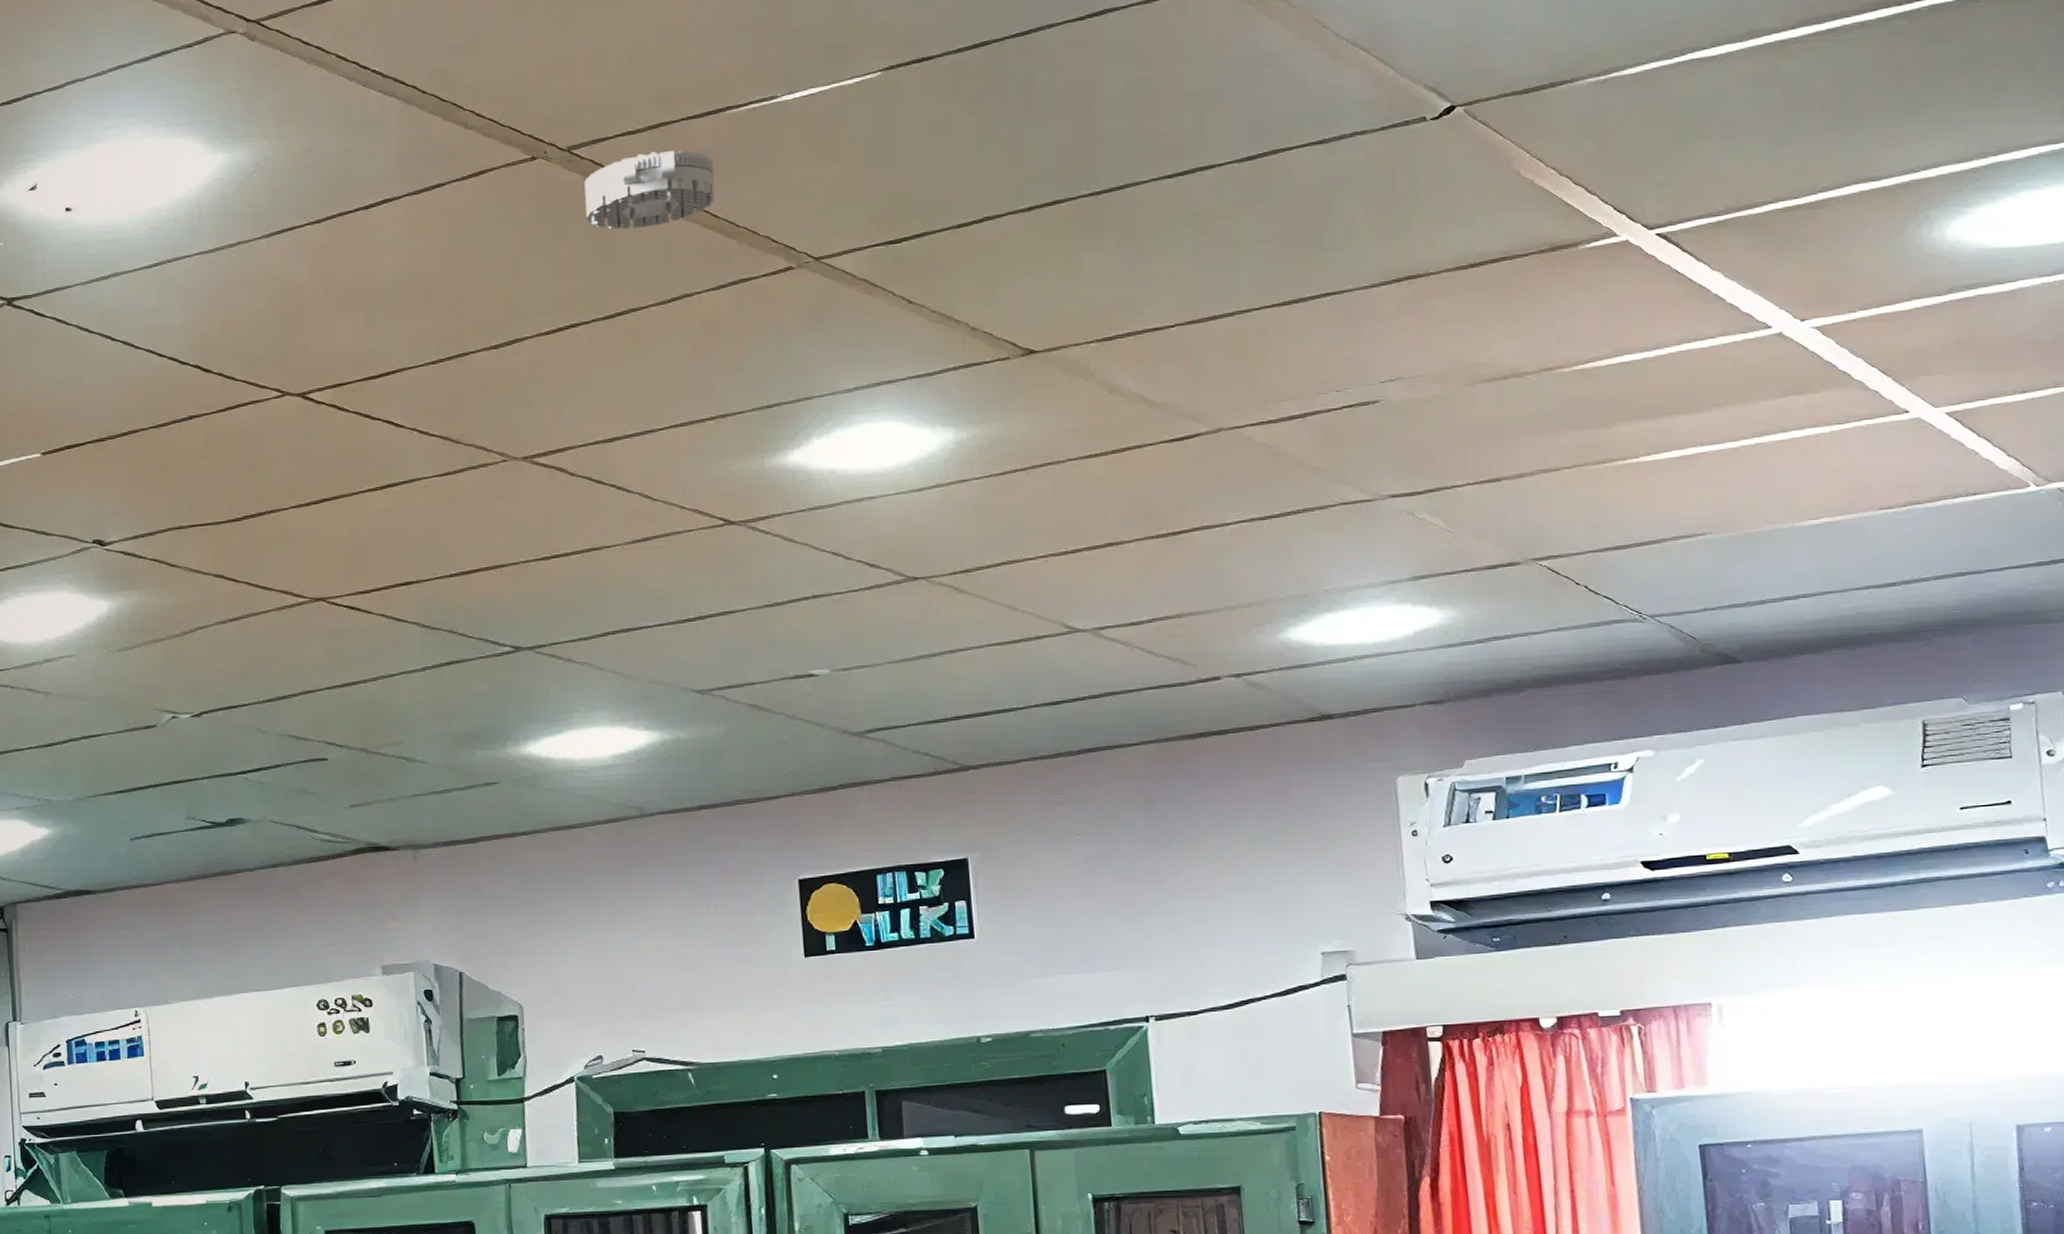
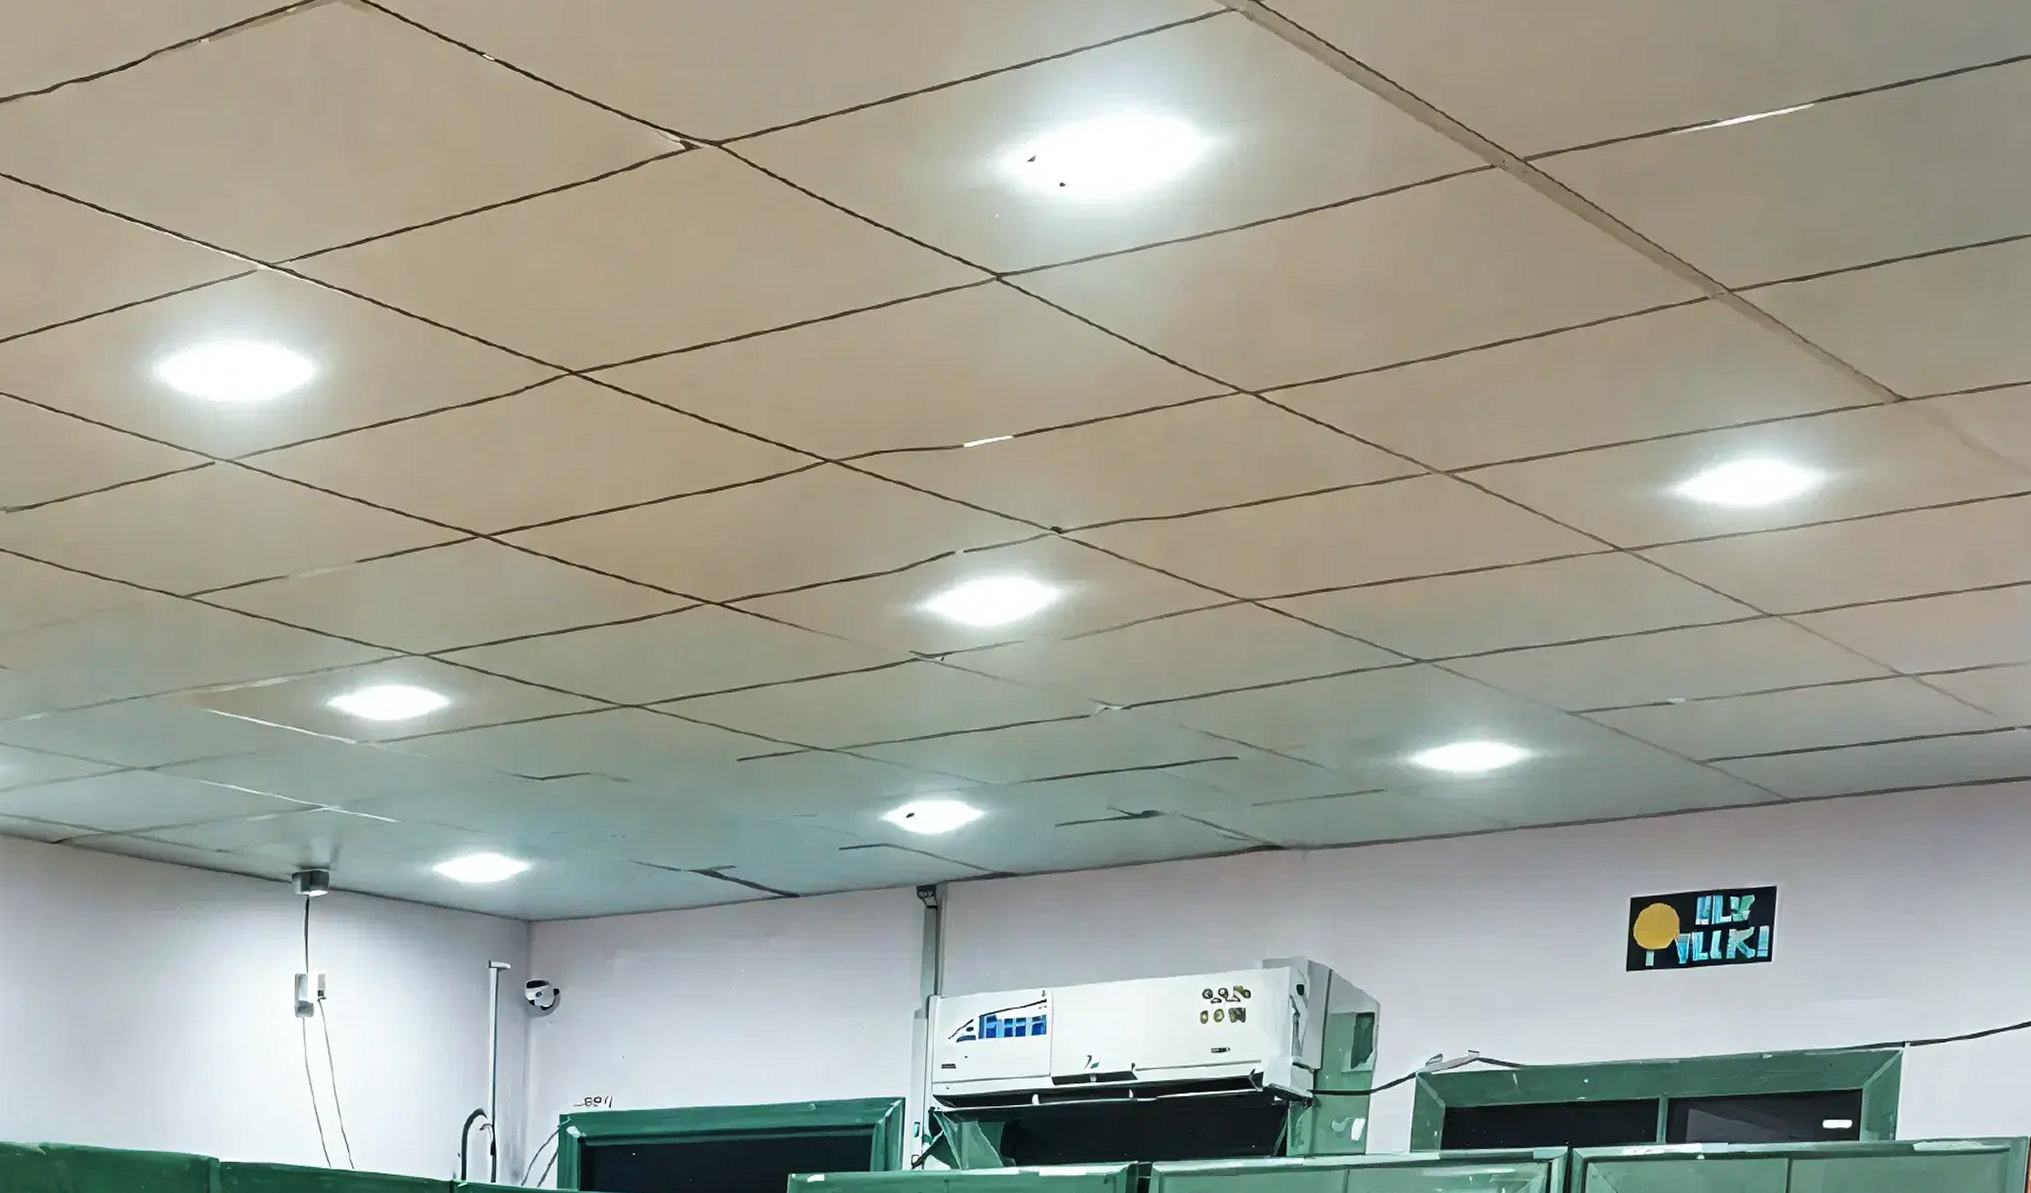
smoke detector: present [584,150,715,230] -> none [1531,168,1653,247]

